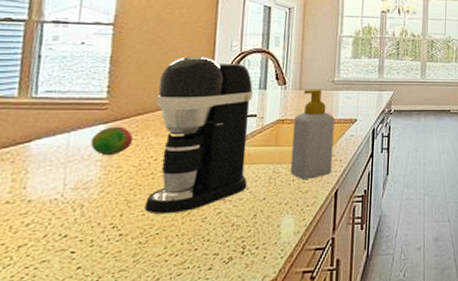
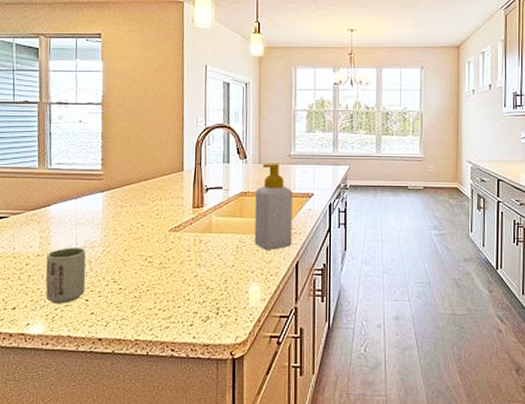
cup: none [13,190,77,261] -> present [45,248,86,303]
fruit: present [91,126,134,155] -> none [93,194,124,219]
coffee maker: present [144,56,253,214] -> none [137,132,218,274]

